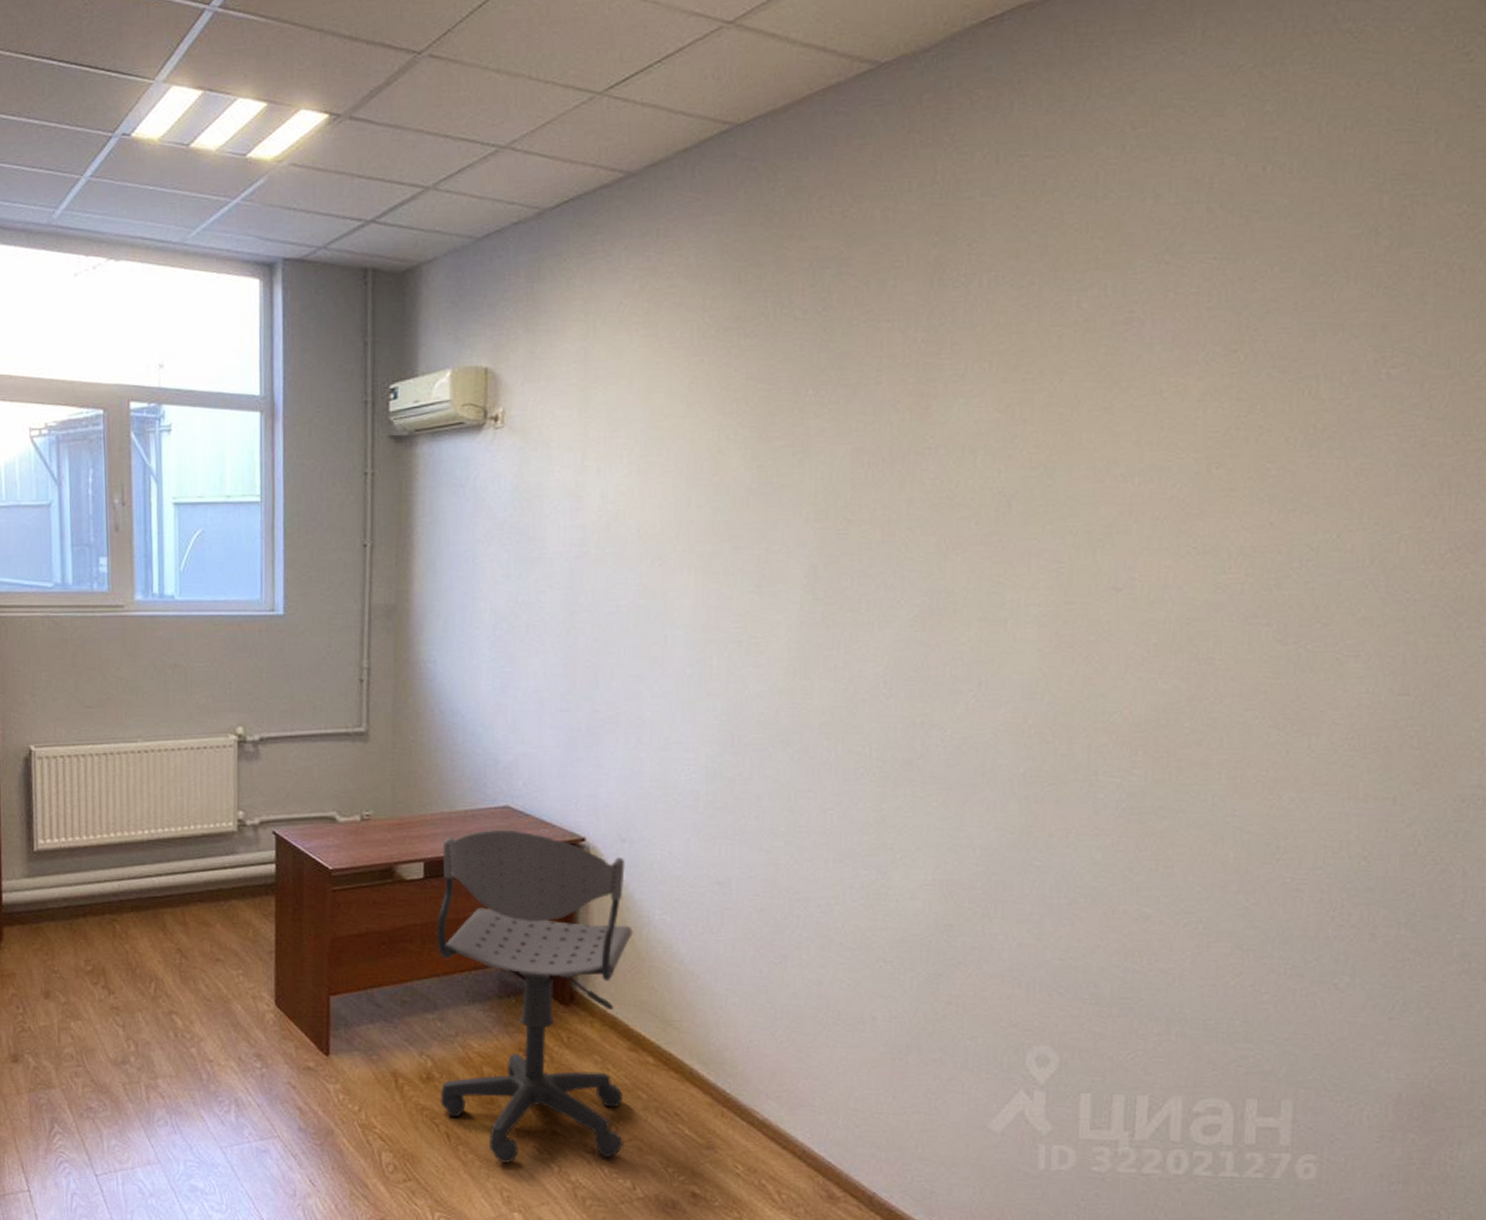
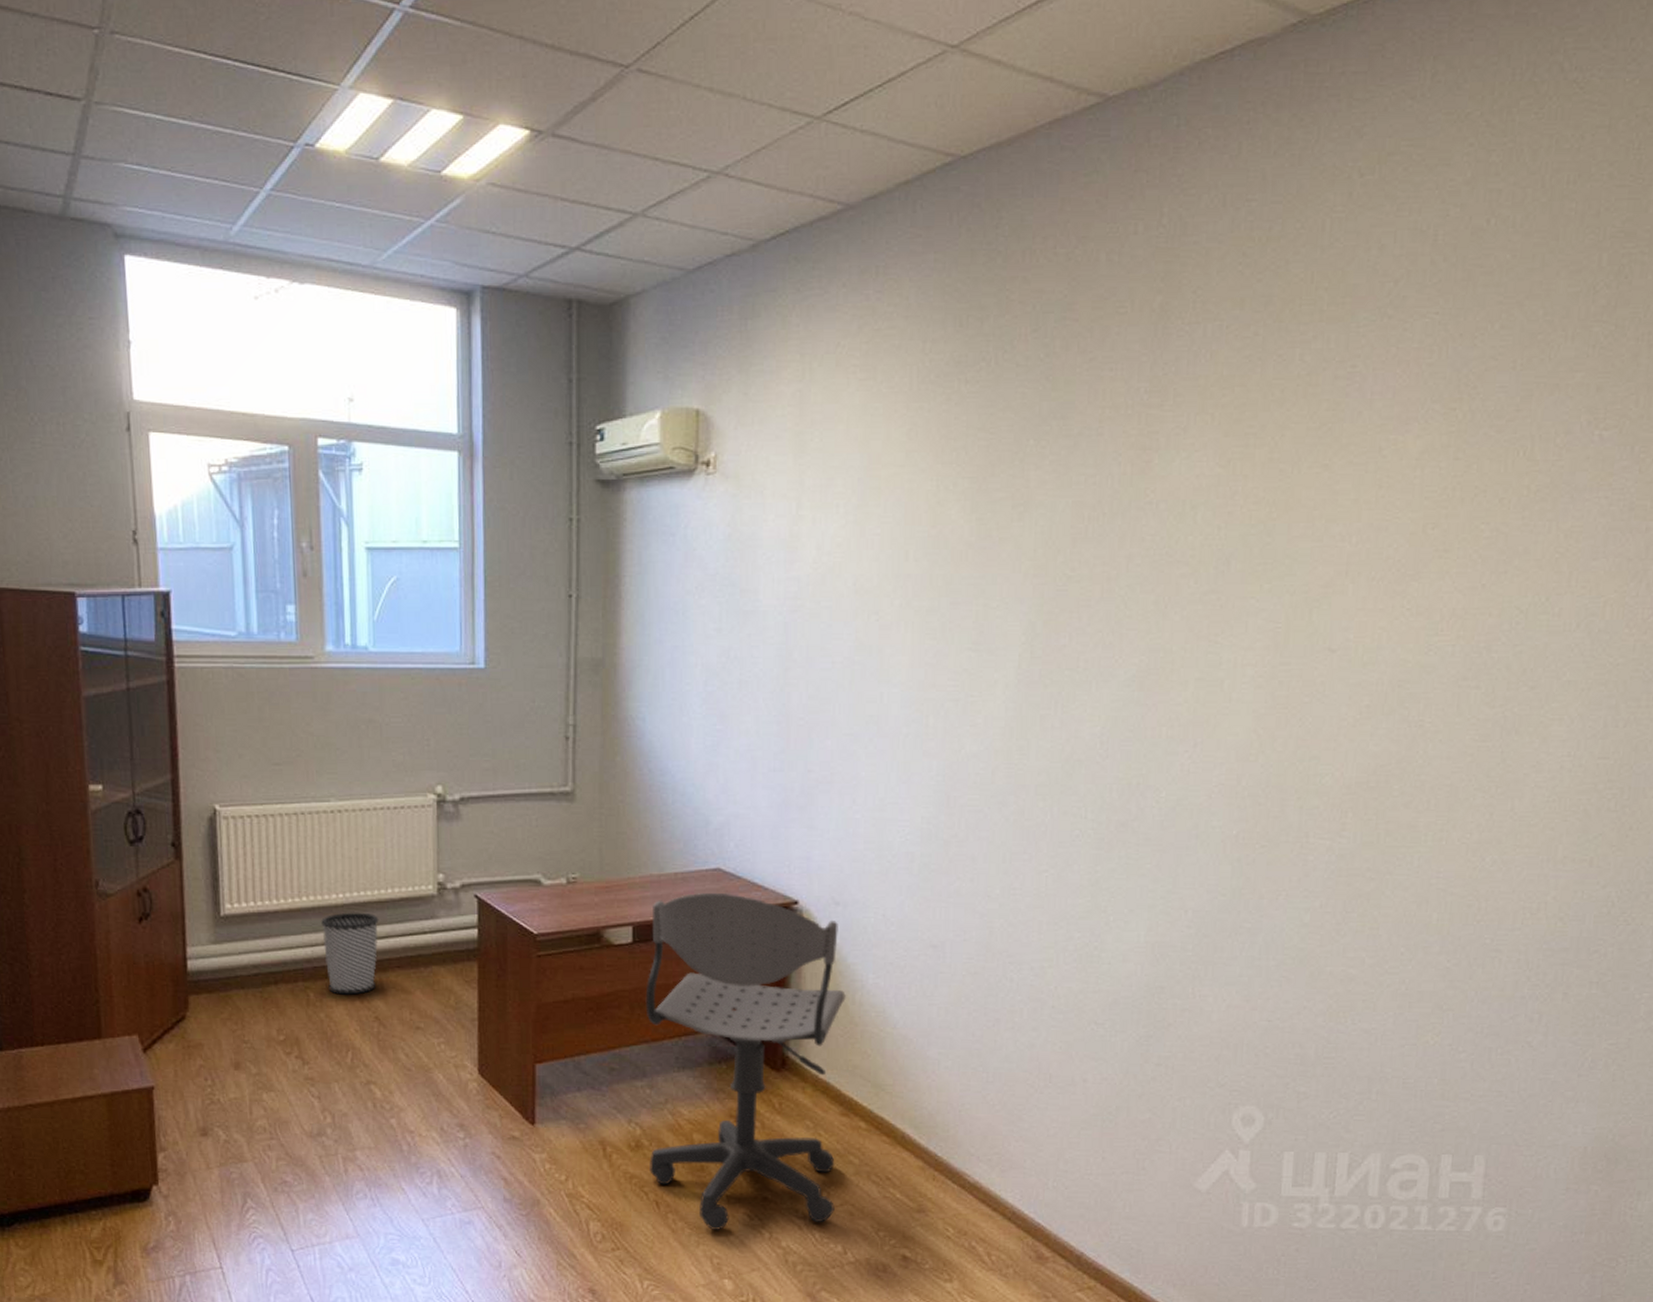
wastebasket: none [128,848,182,927] -> present [321,912,379,995]

